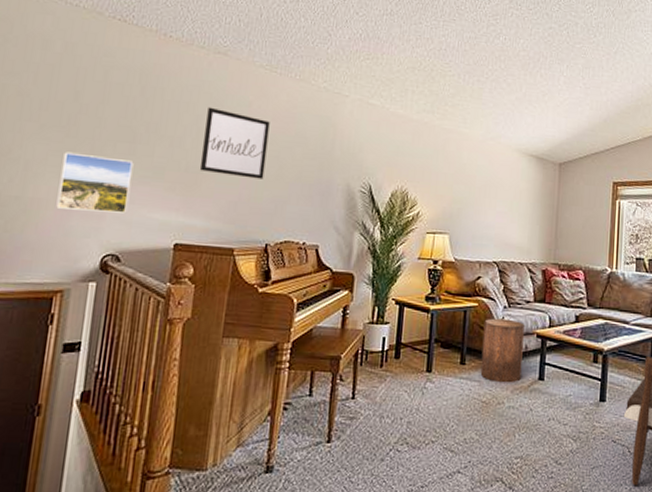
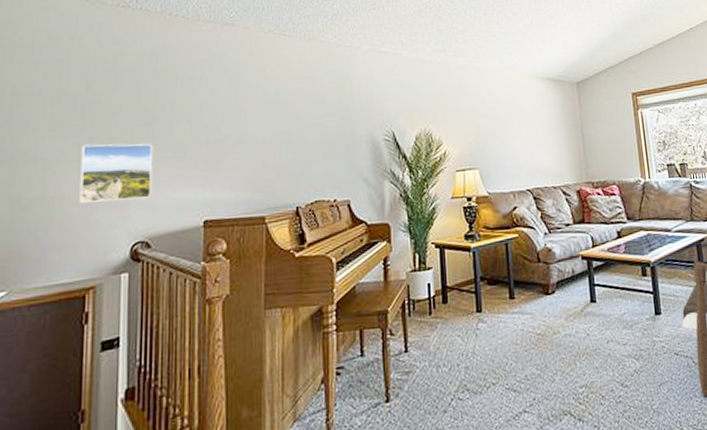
wall art: present [199,106,270,179] -> none [220,78,286,144]
stool: present [480,318,525,383] -> none [527,245,573,312]

